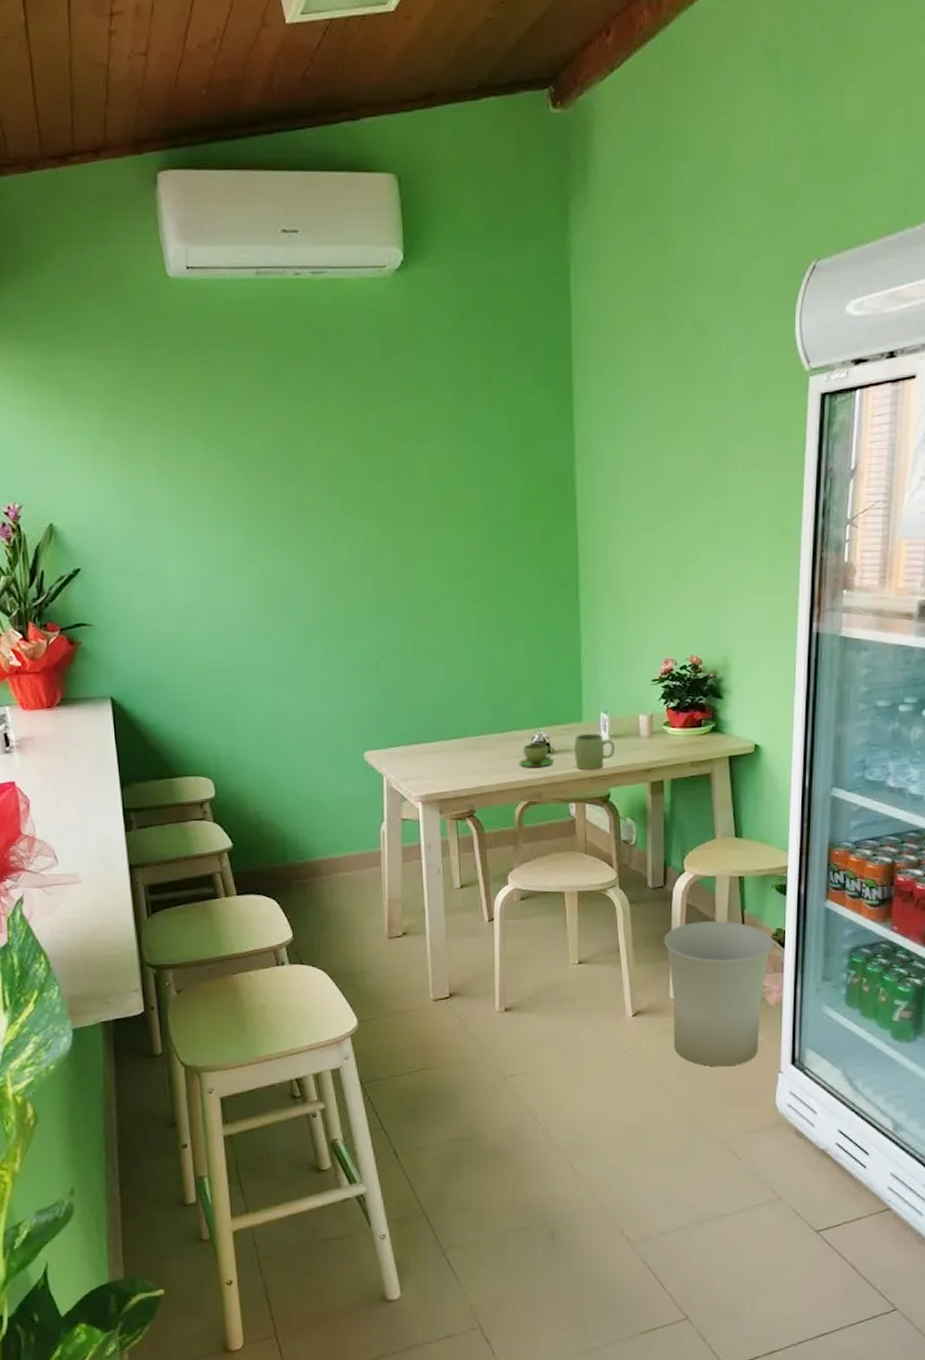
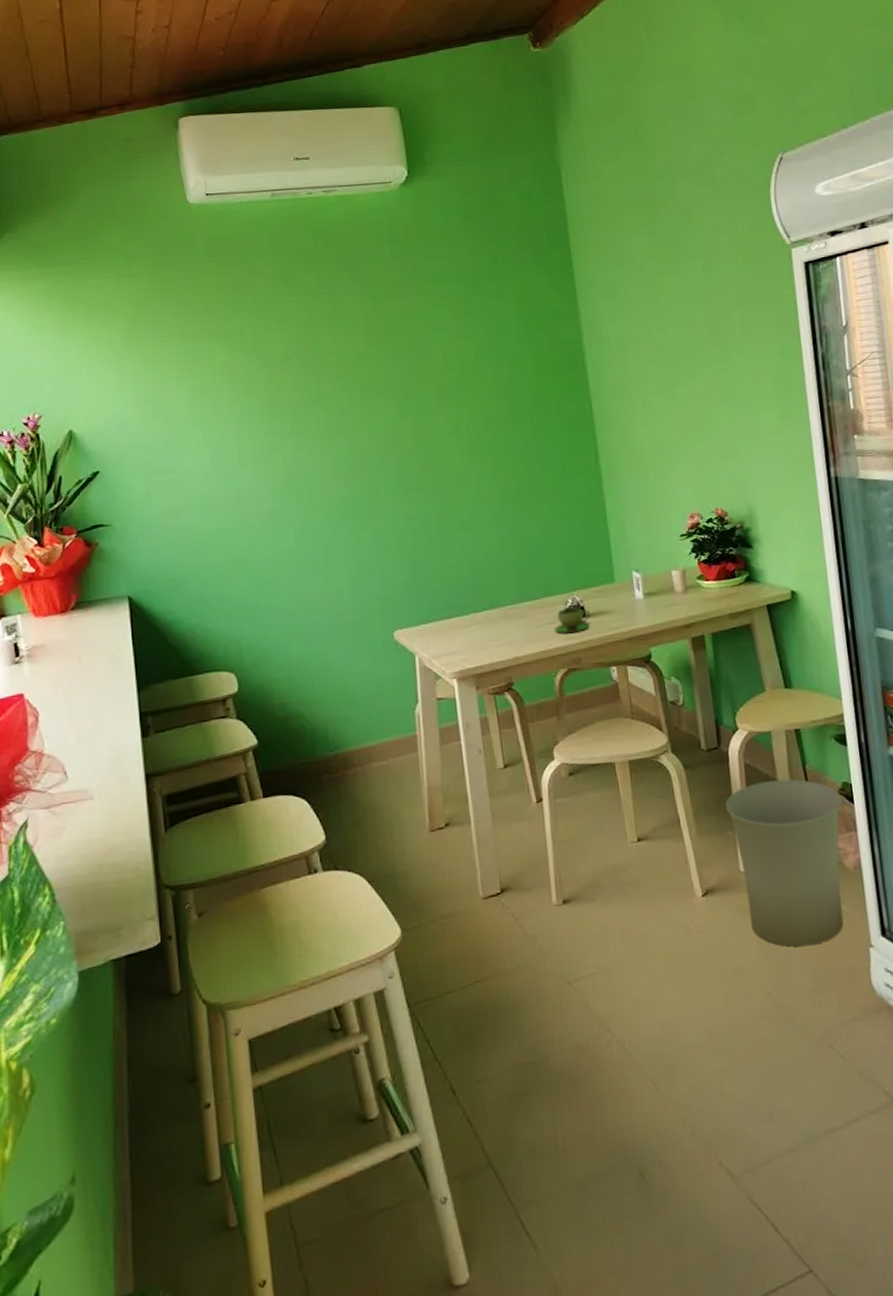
mug: present [574,733,616,769] -> none [609,592,652,631]

